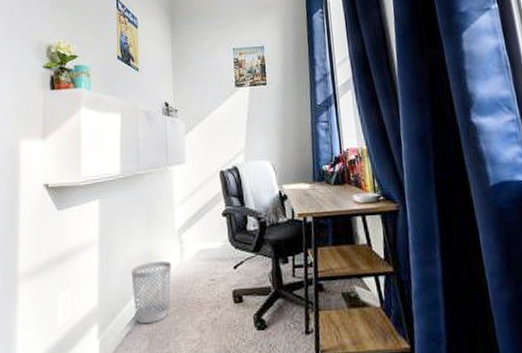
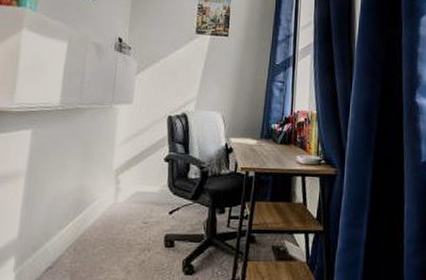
wastebasket: present [131,260,172,324] -> none [58,199,105,261]

